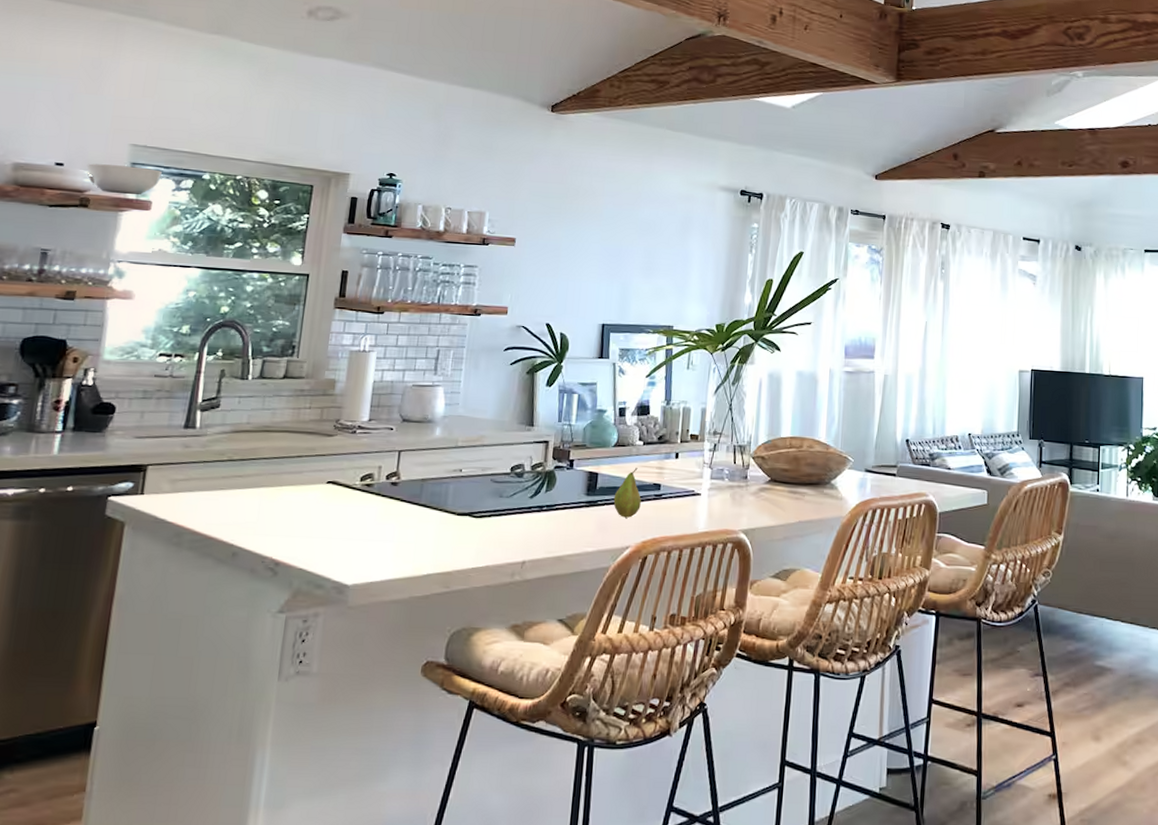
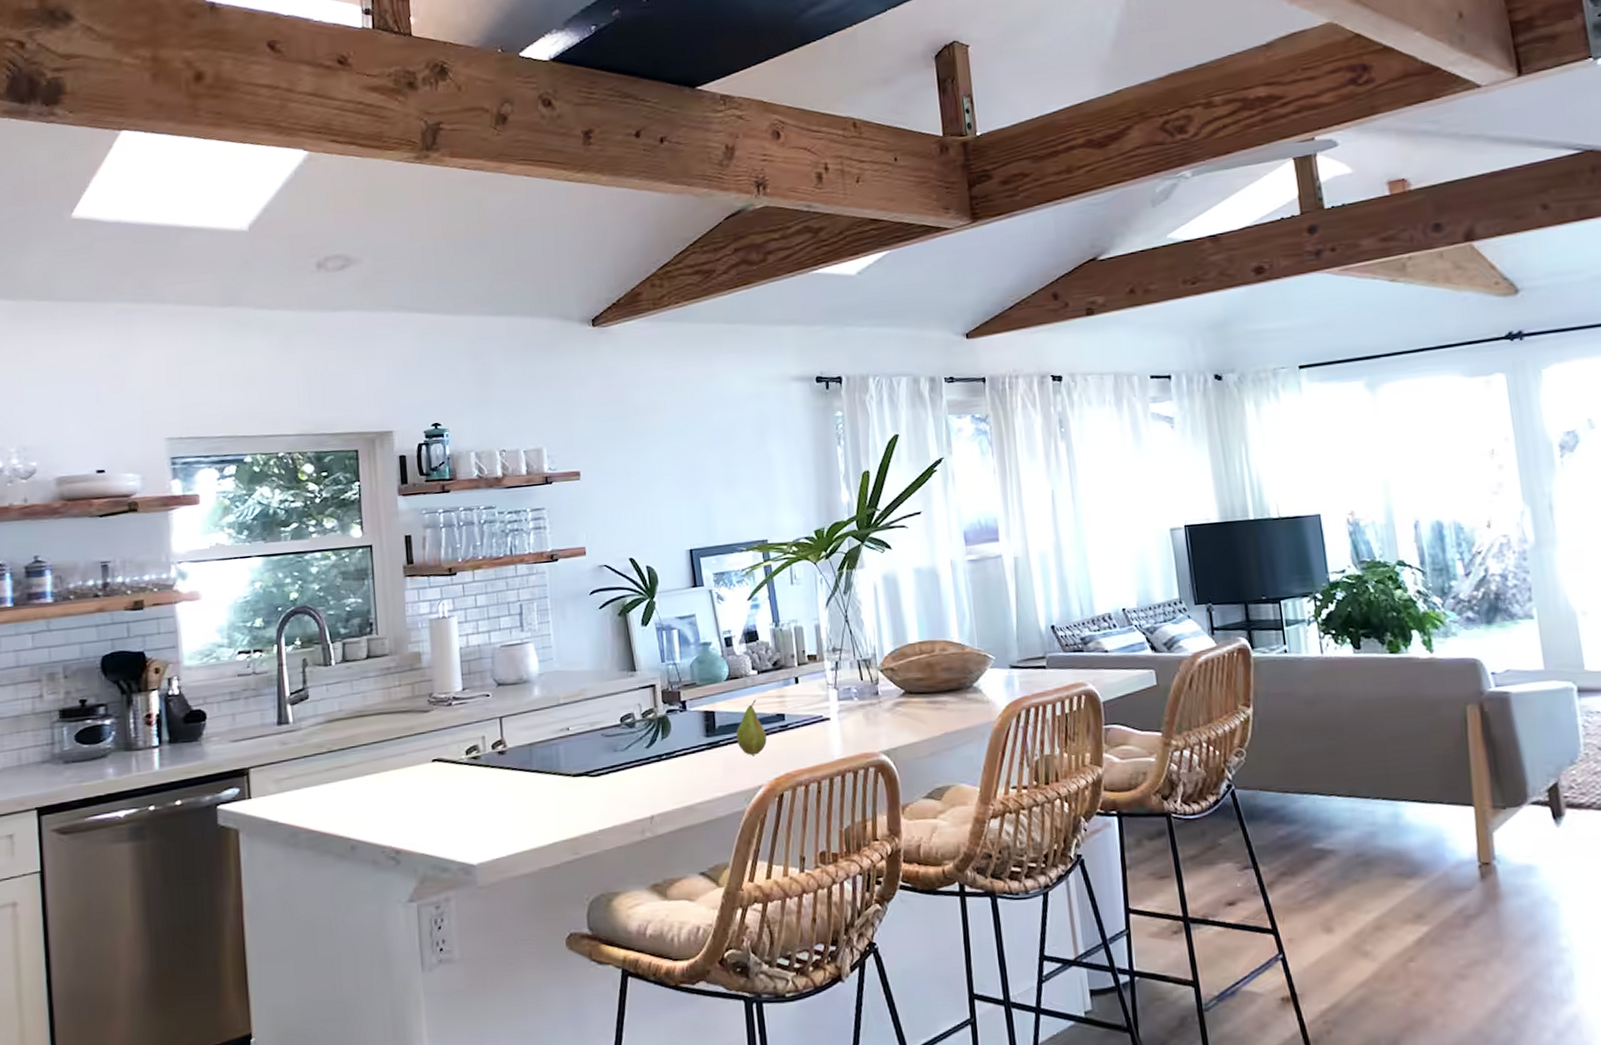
bowl: present [86,163,163,195] -> none [127,460,204,493]

